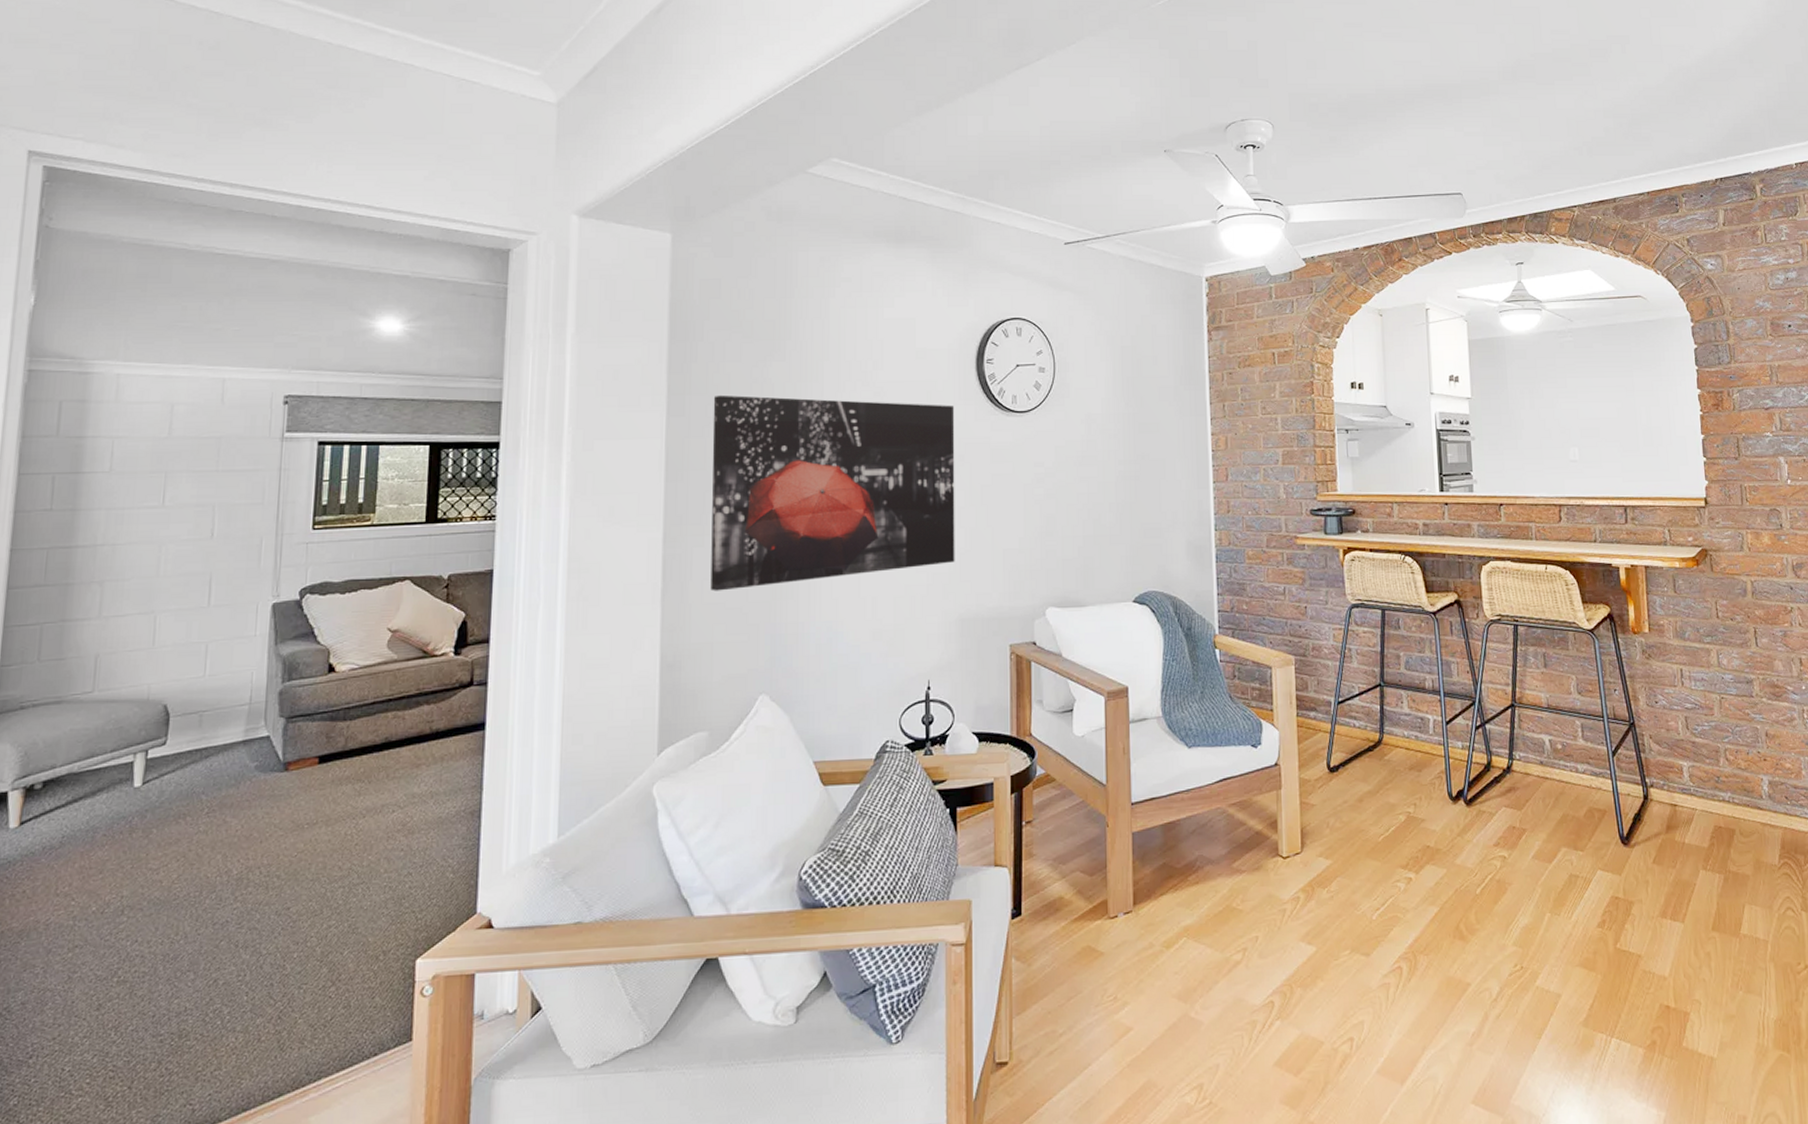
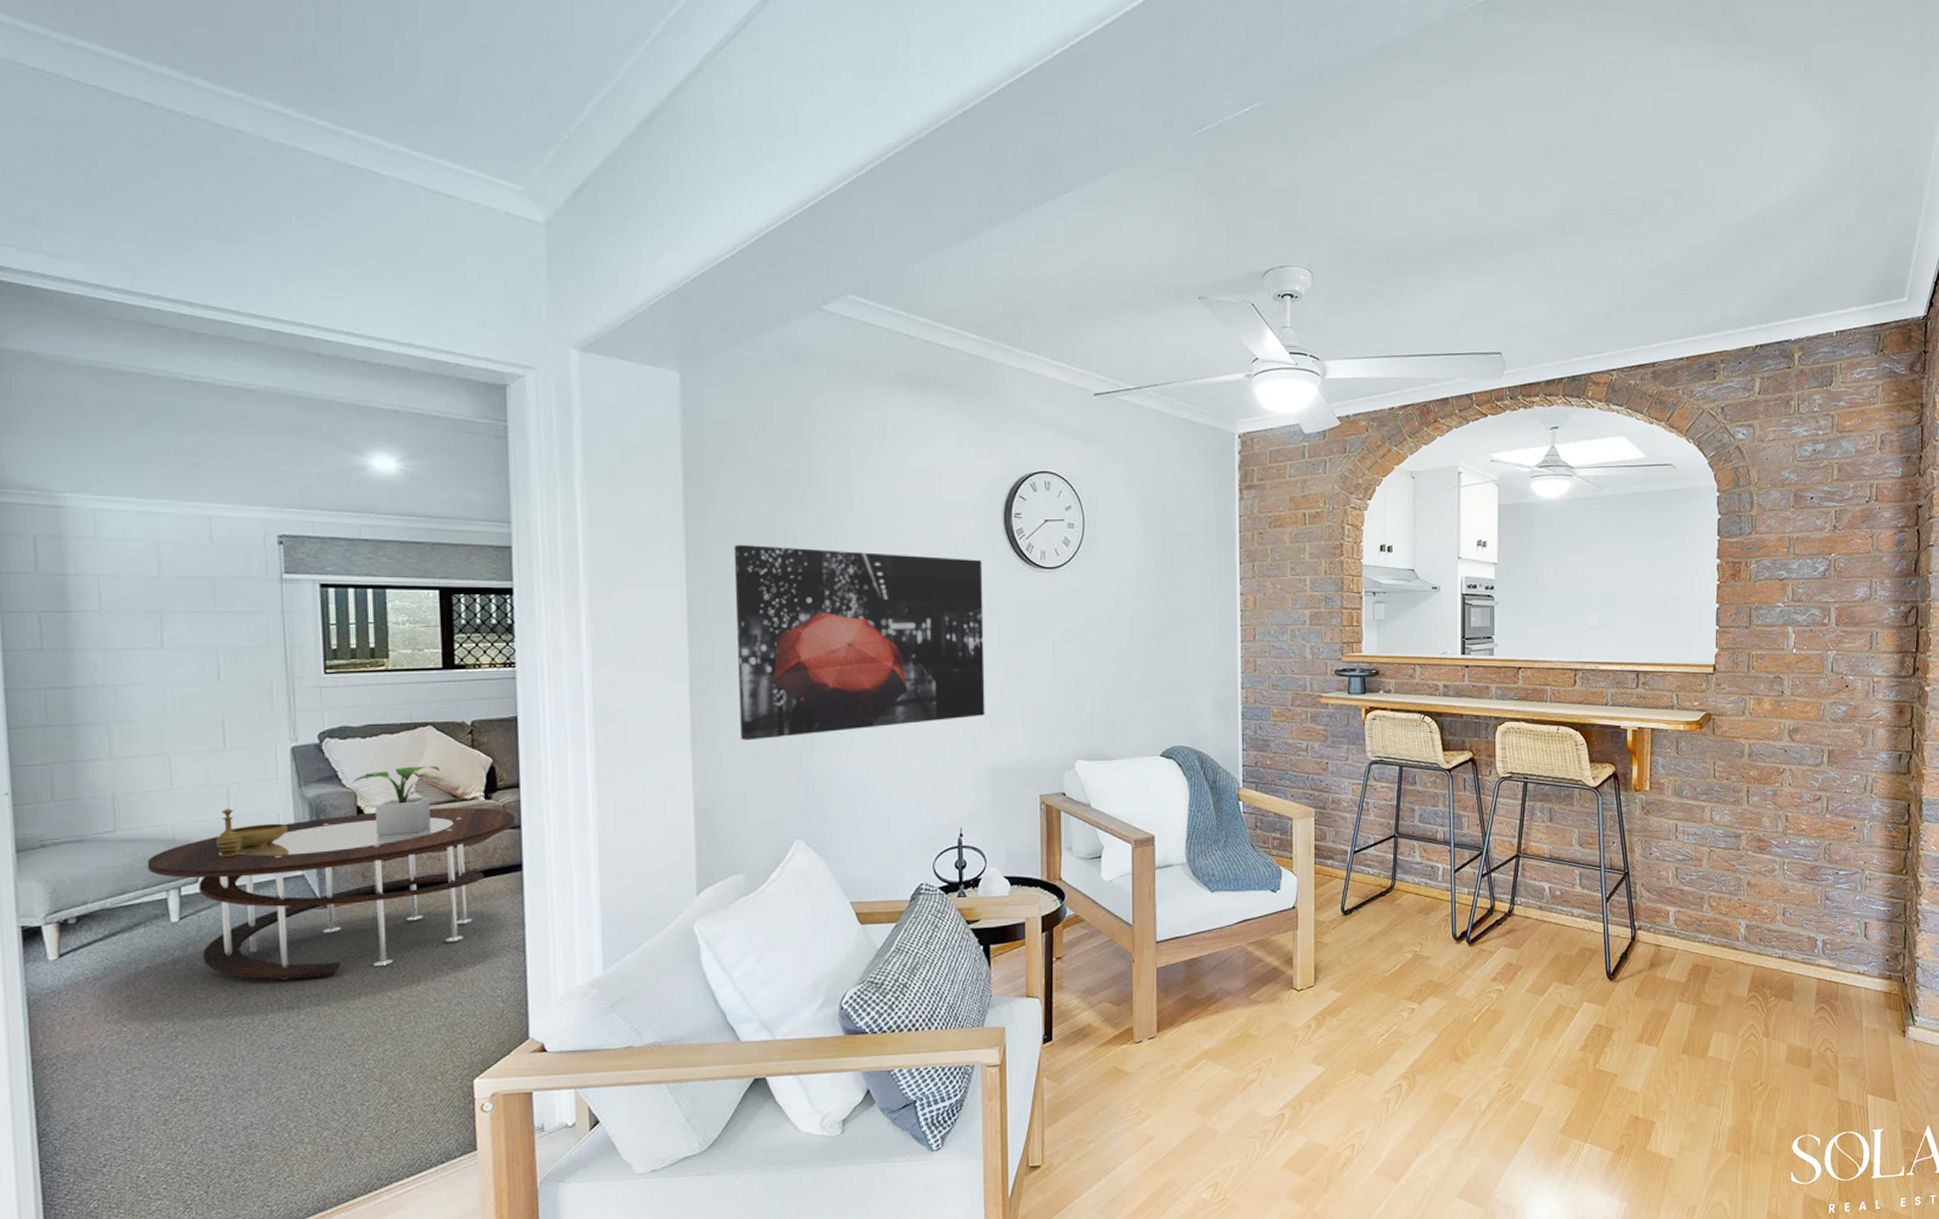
coffee table: none [118,663,483,849] -> present [147,807,516,980]
decorative bowl: none [188,666,260,719] -> present [215,808,289,858]
potted plant: none [327,621,416,694] -> present [352,765,444,836]

